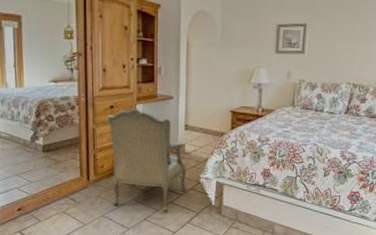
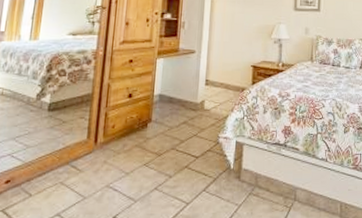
armchair: present [107,108,187,212] -> none [121,63,205,179]

